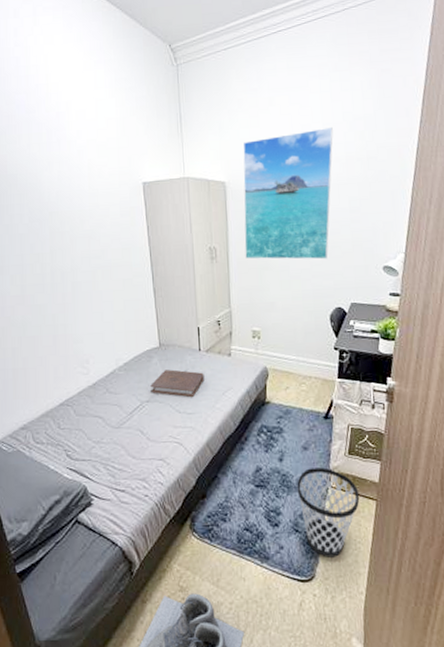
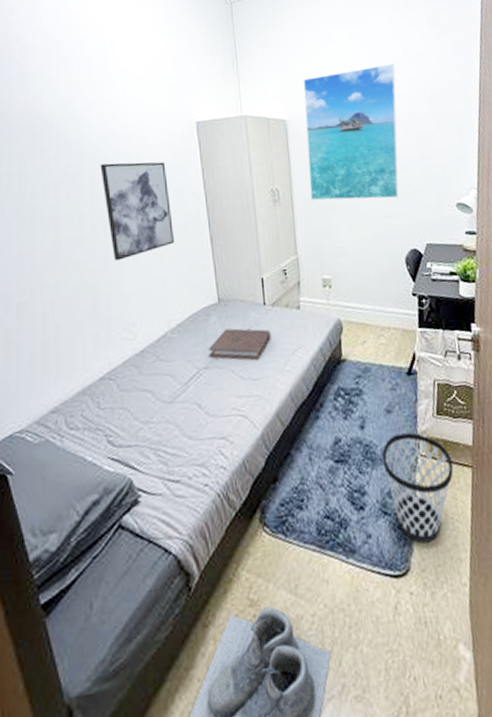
wall art: none [58,219,122,306] -> present [100,162,174,261]

